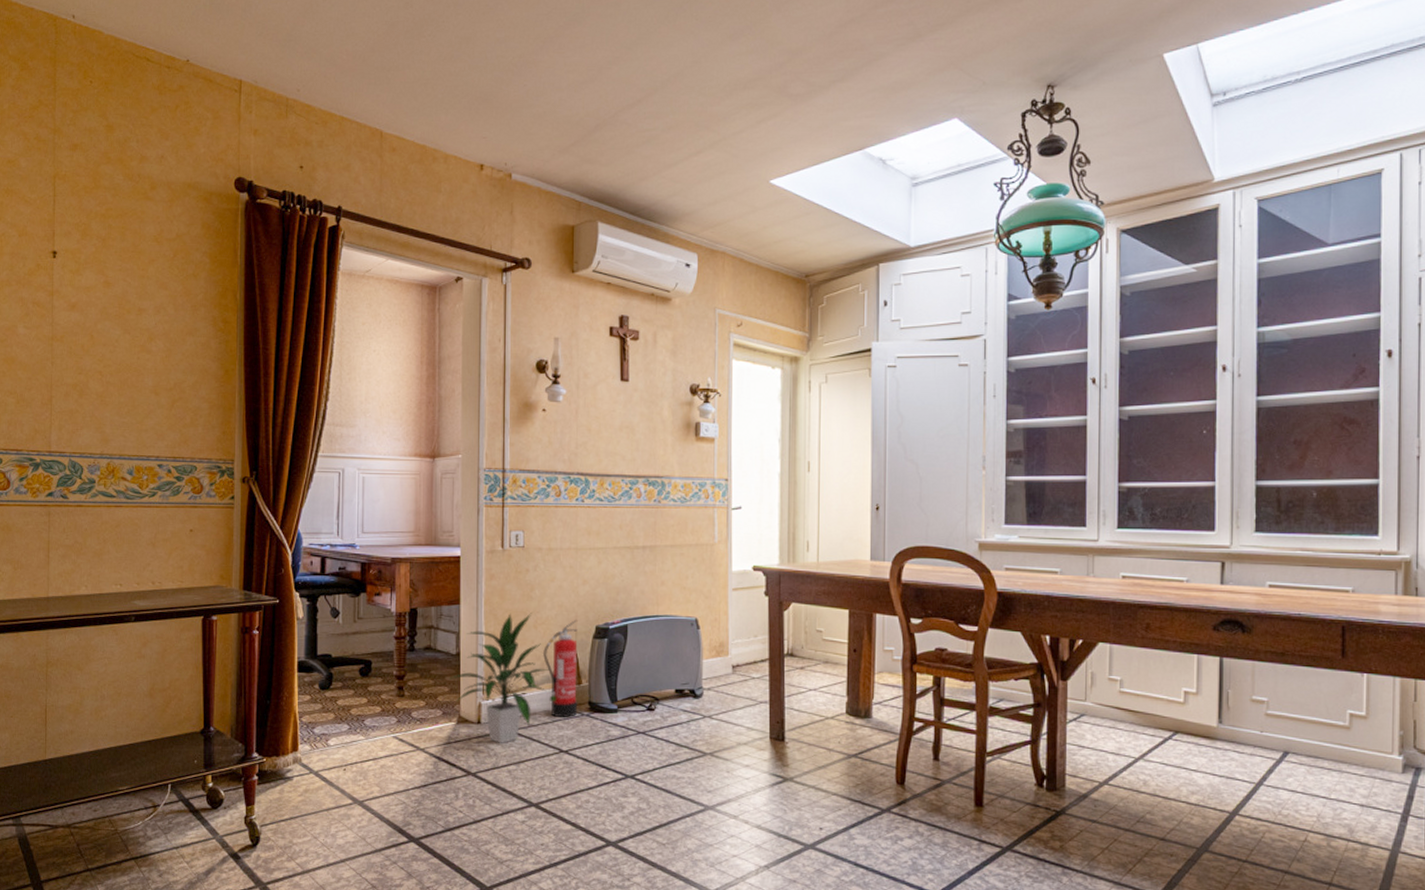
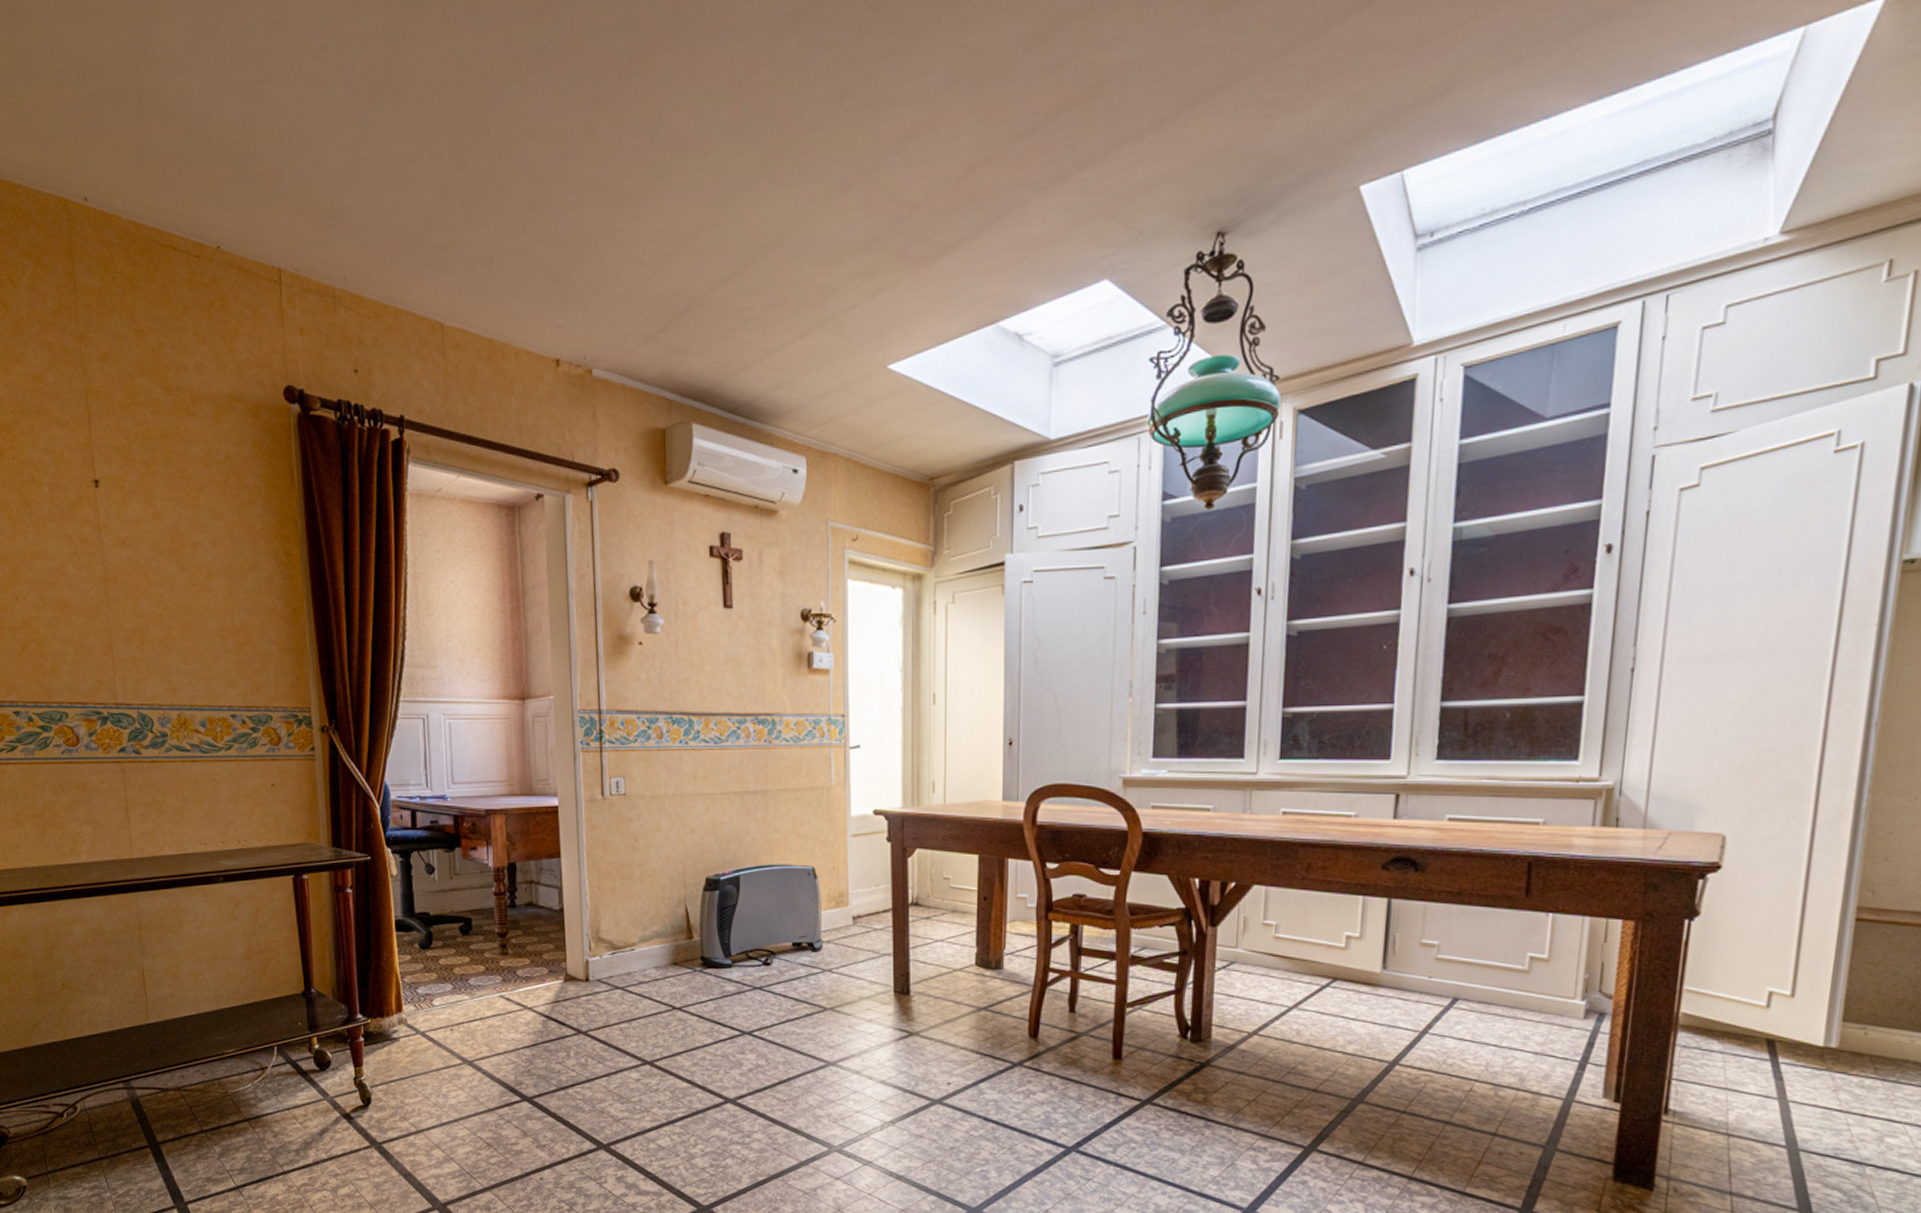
indoor plant: present [449,613,549,743] -> none [554,865,658,1001]
fire extinguisher: present [542,619,578,717] -> none [650,870,690,973]

